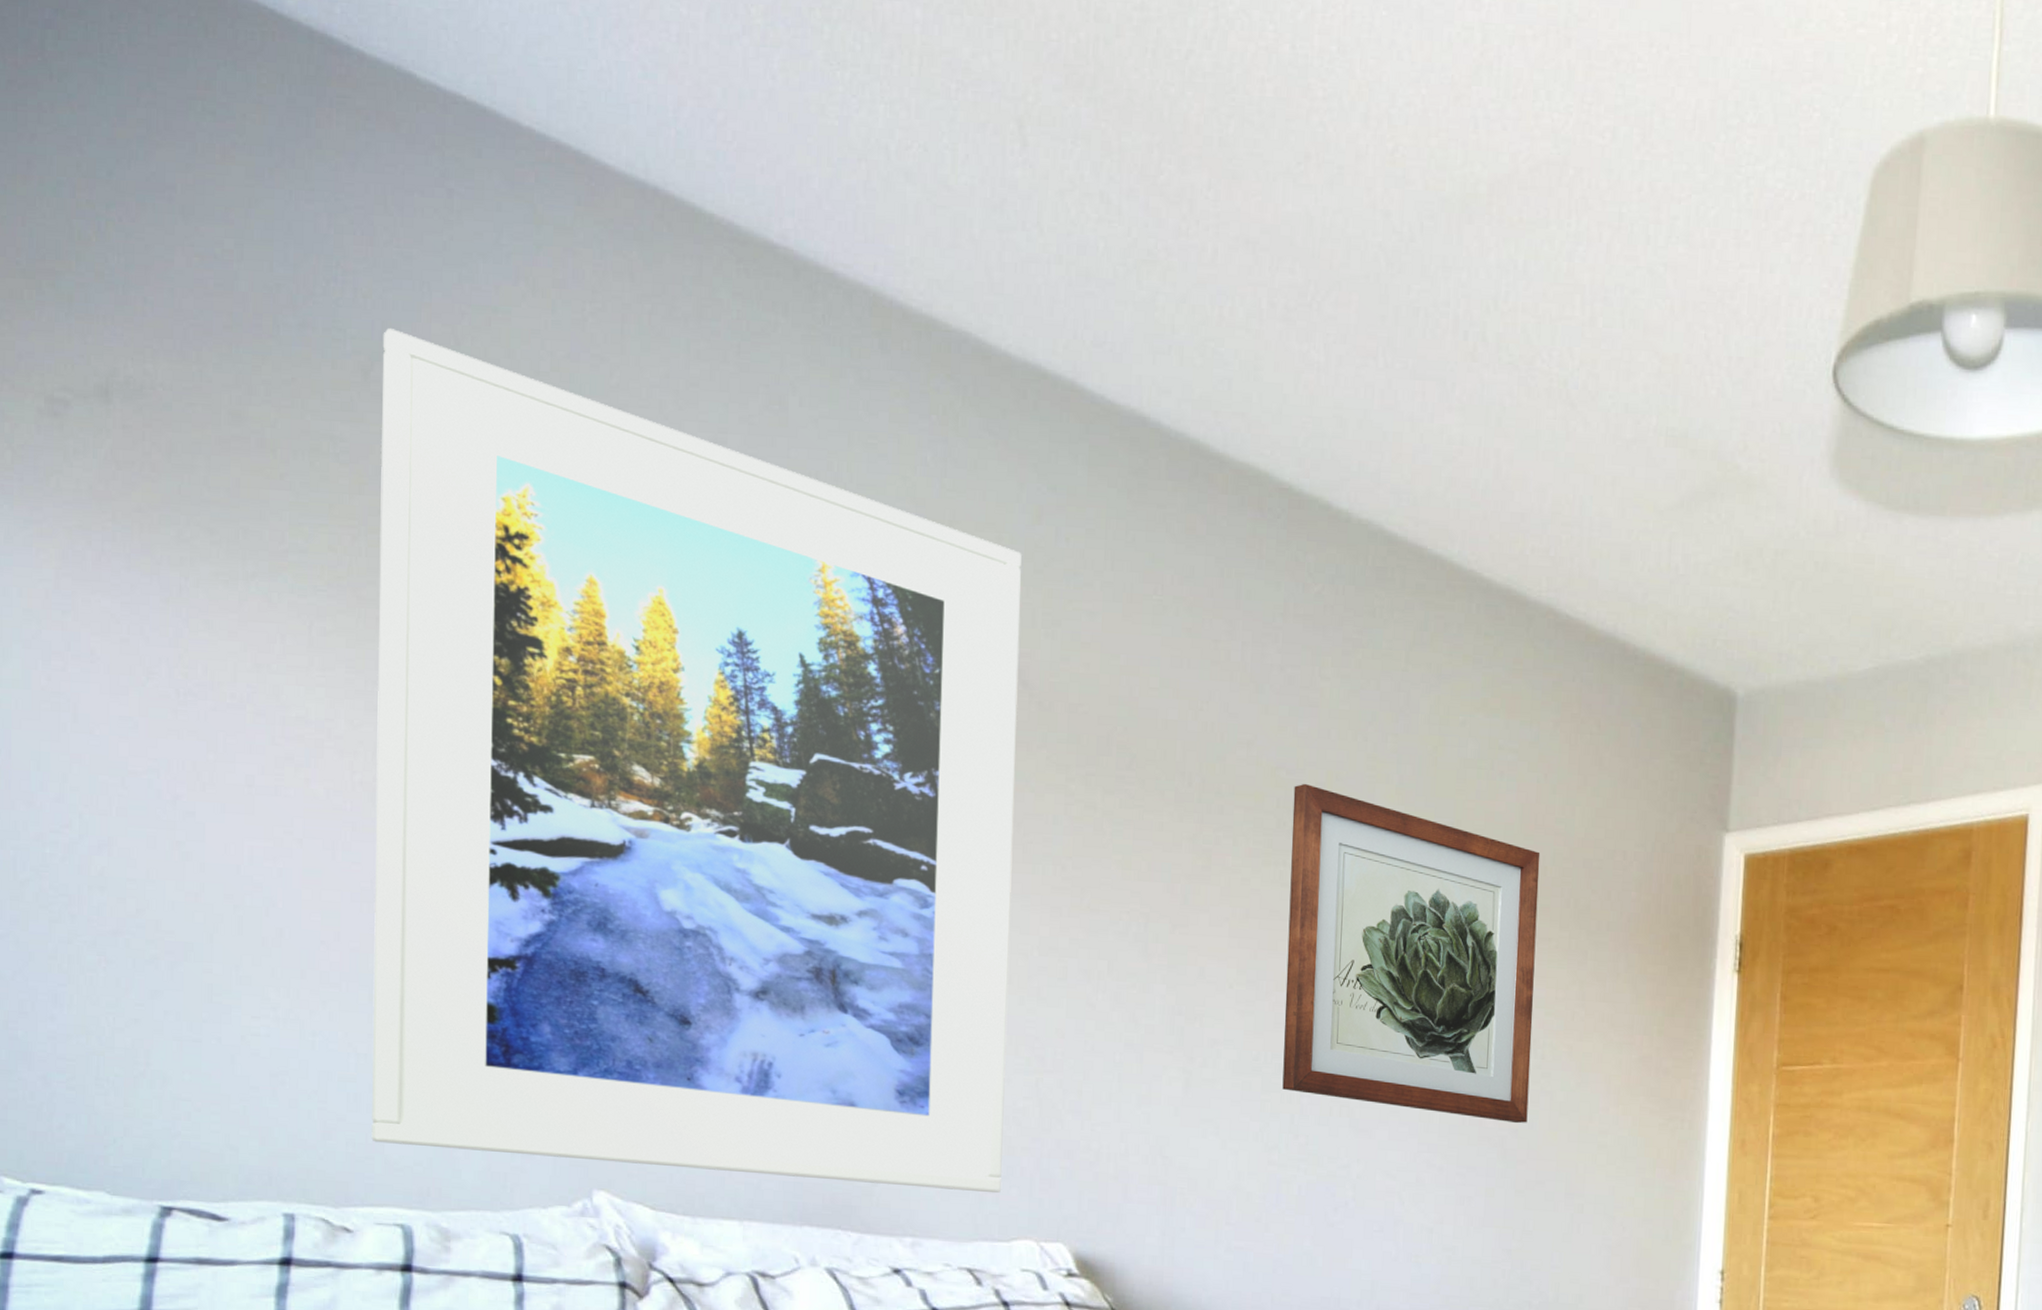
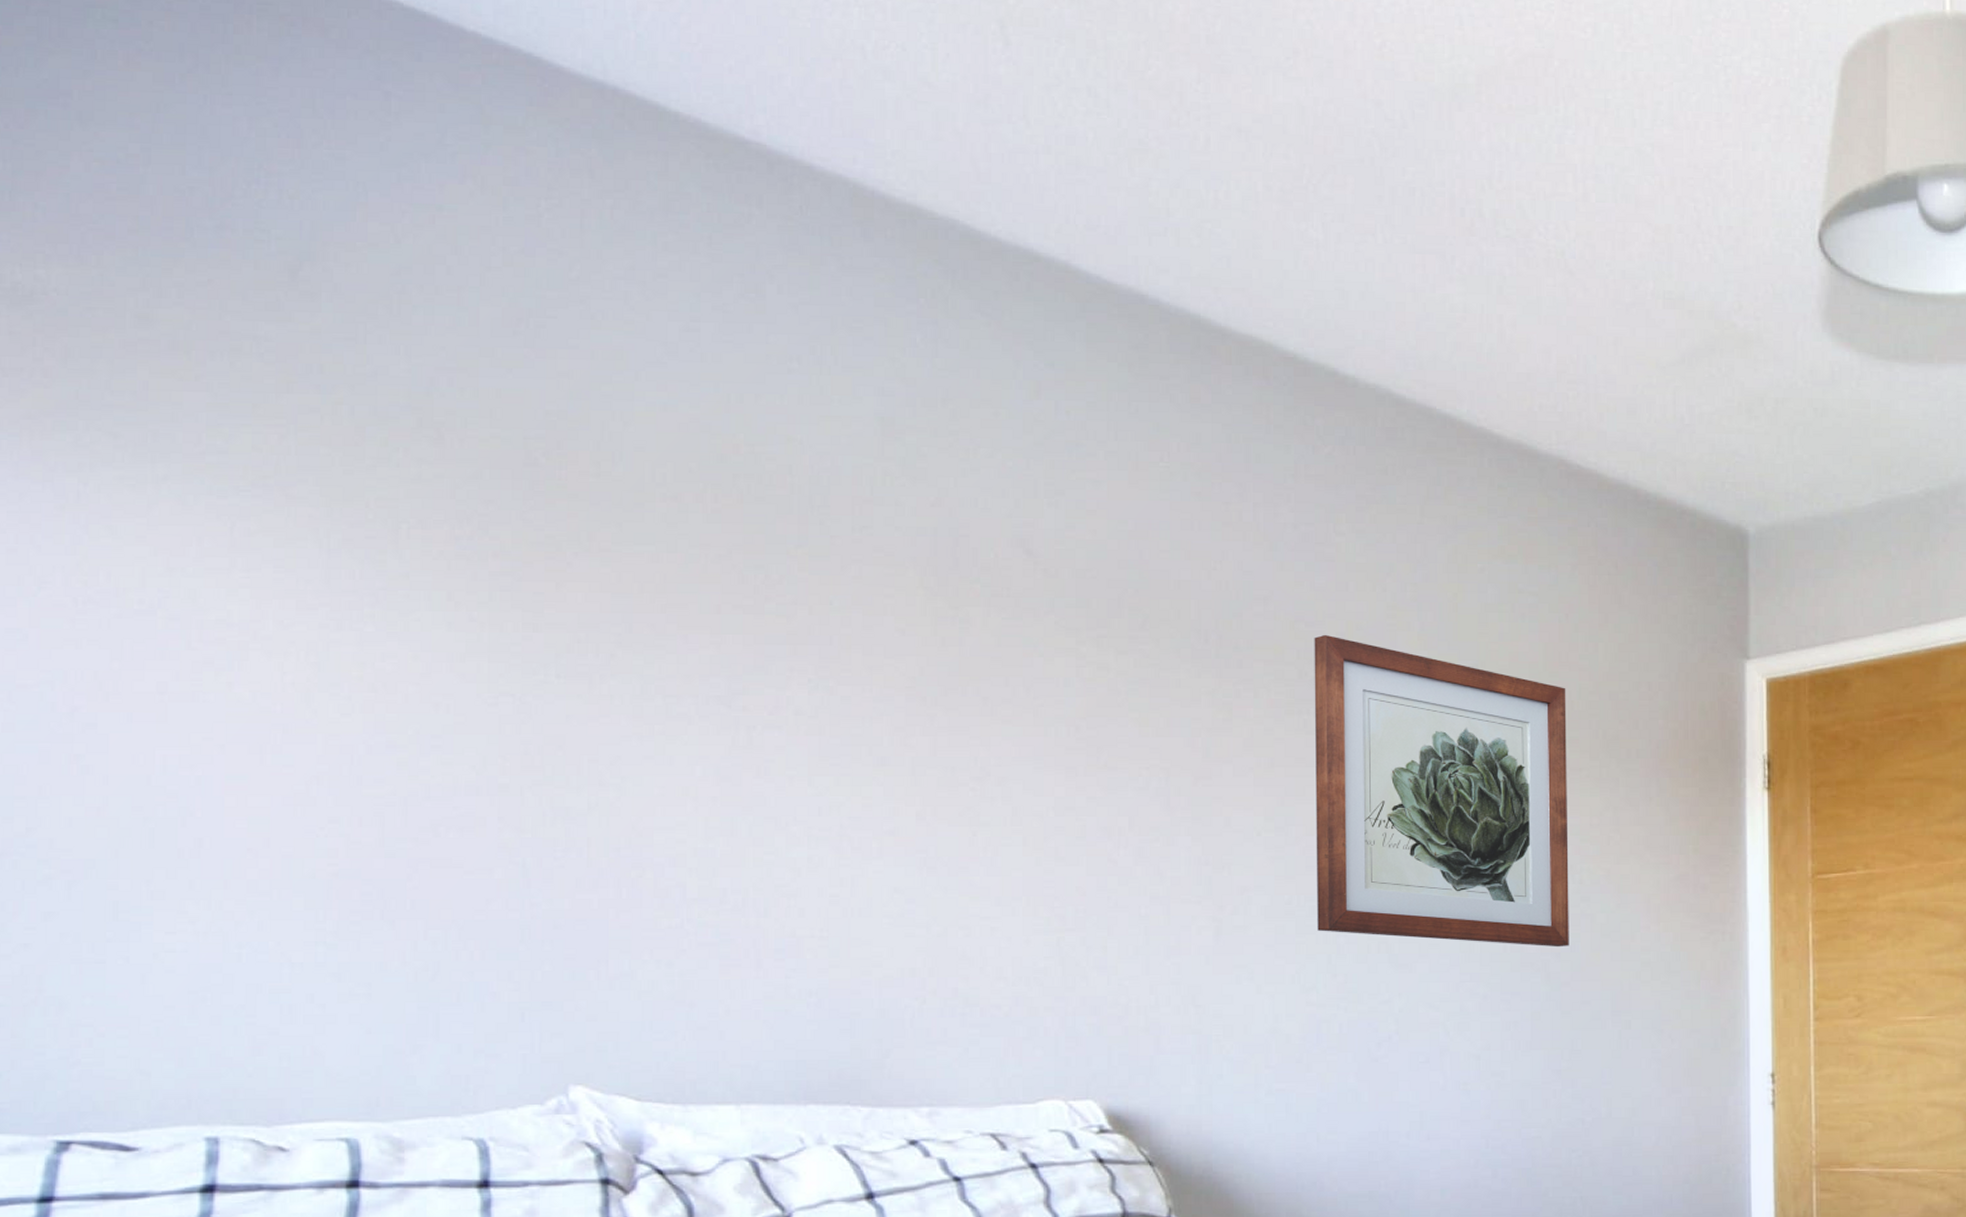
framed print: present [371,328,1022,1193] -> none [309,228,1025,1056]

